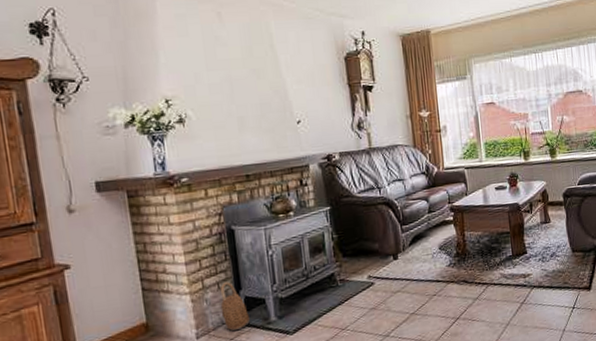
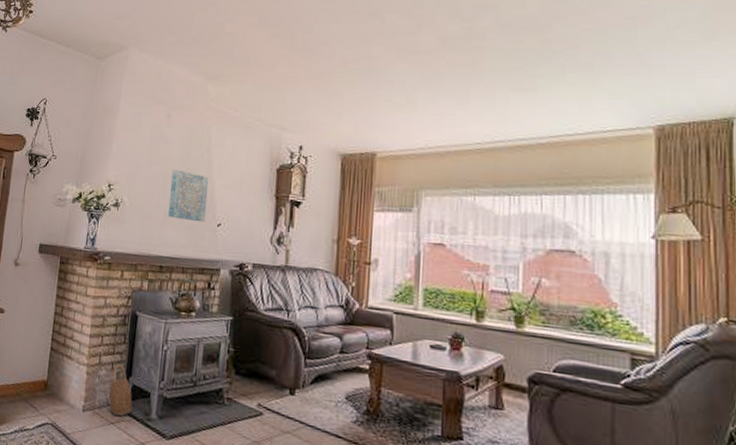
wall art: none [236,72,284,125] -> present [168,169,209,223]

